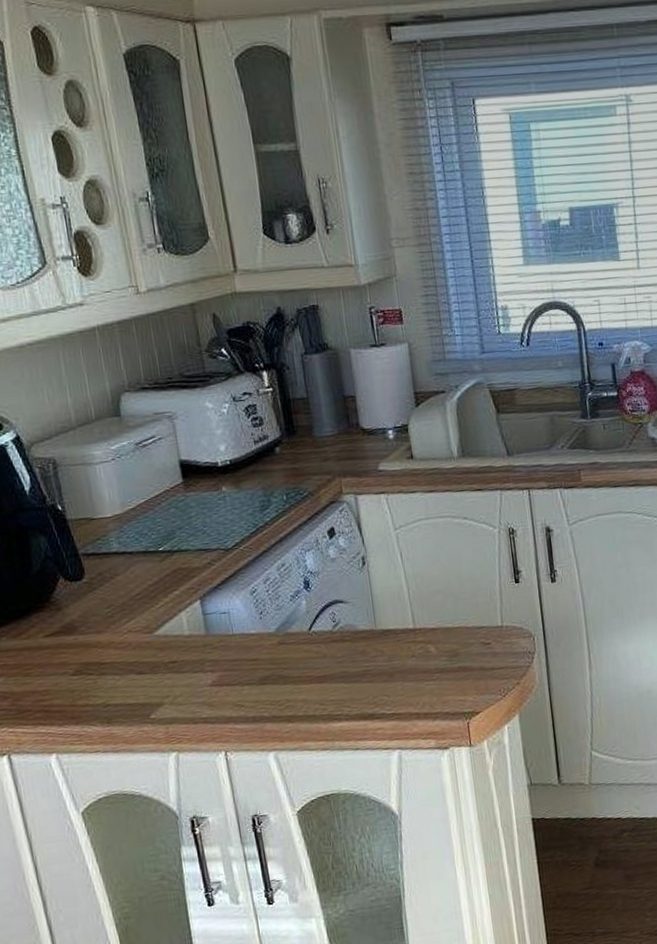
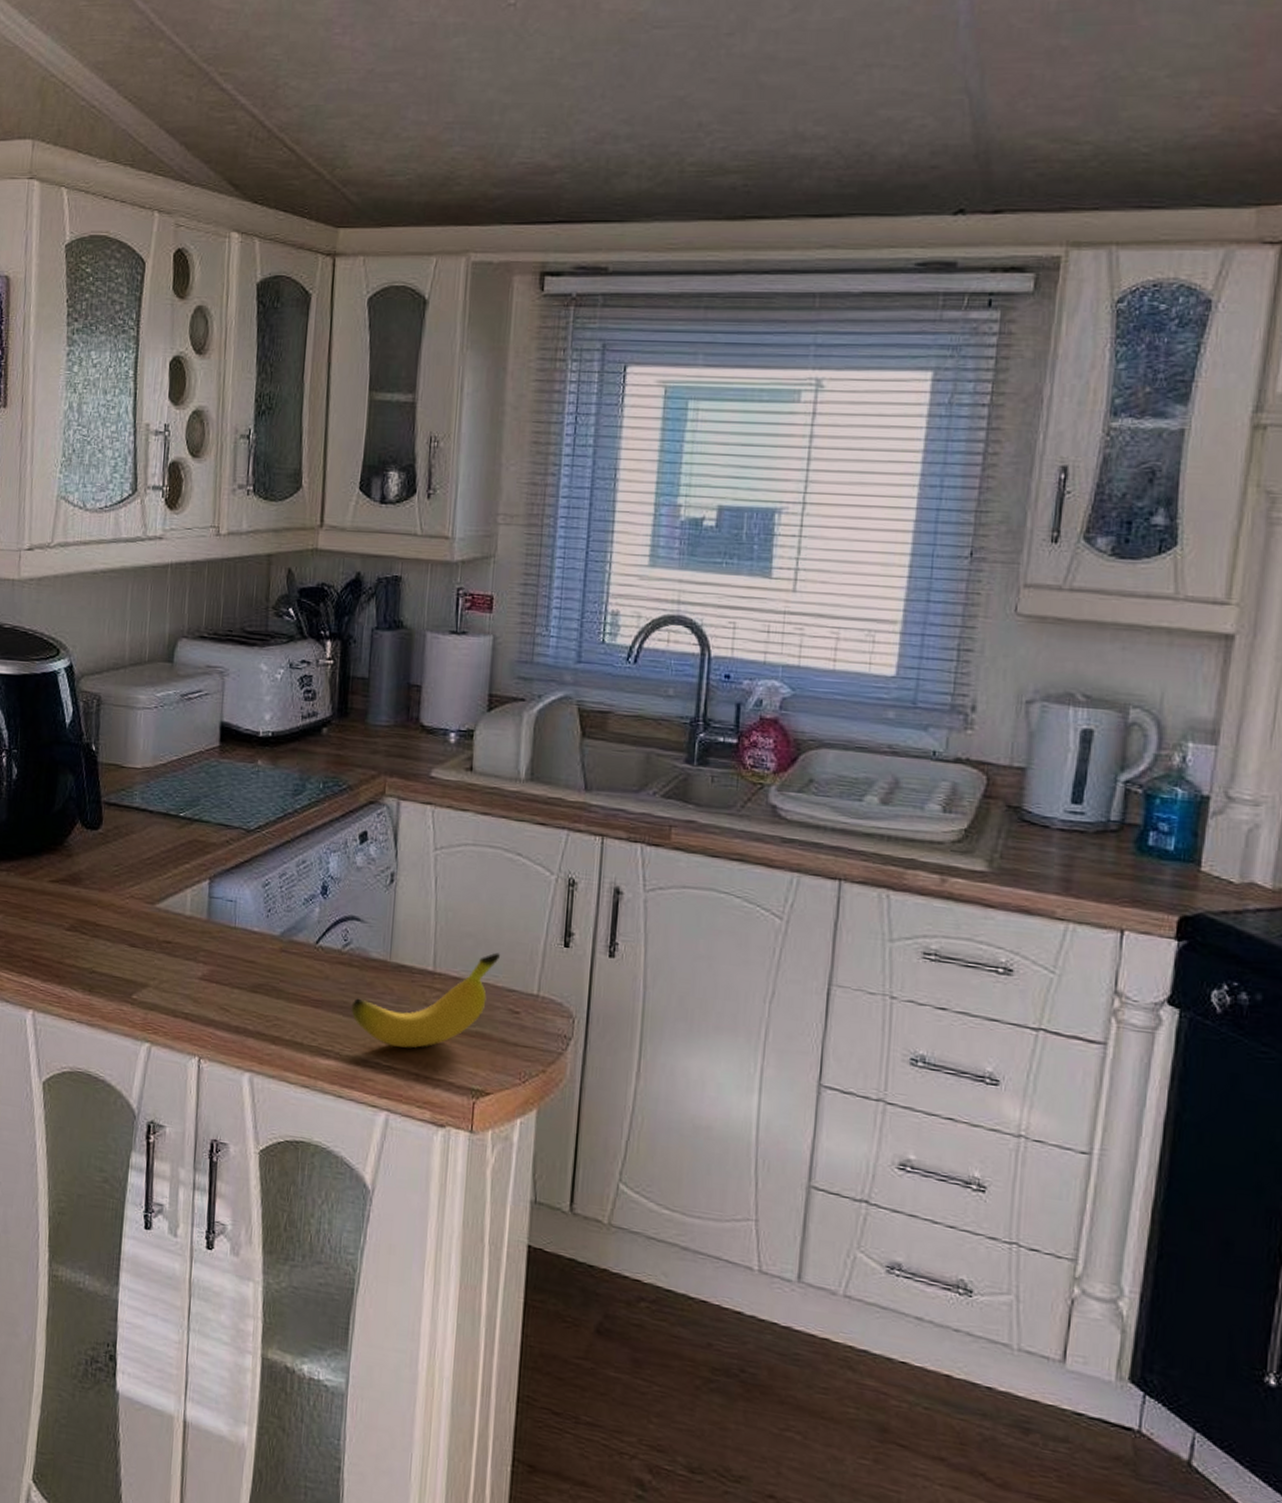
banana: none [350,600,466,697] -> present [351,952,500,1048]

